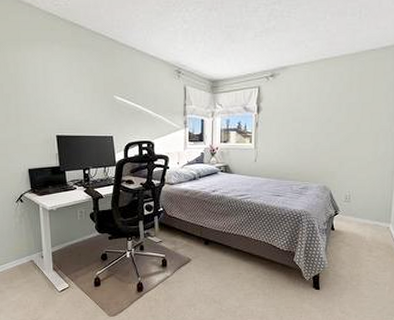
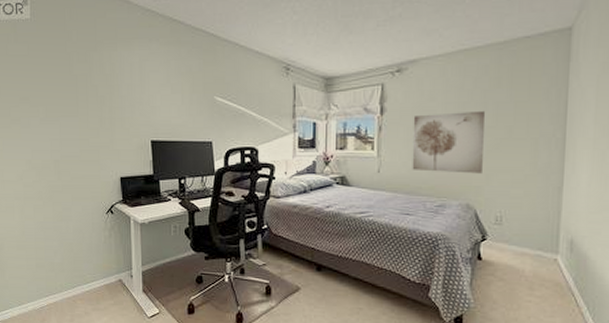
wall art: none [282,110,339,162] -> present [412,110,485,174]

